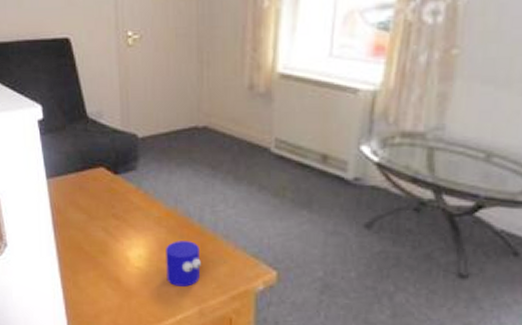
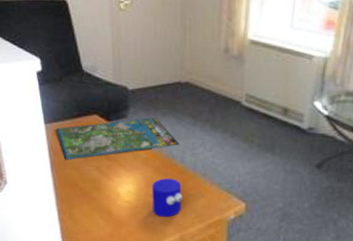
board game: none [59,169,197,220] -> present [56,118,180,160]

